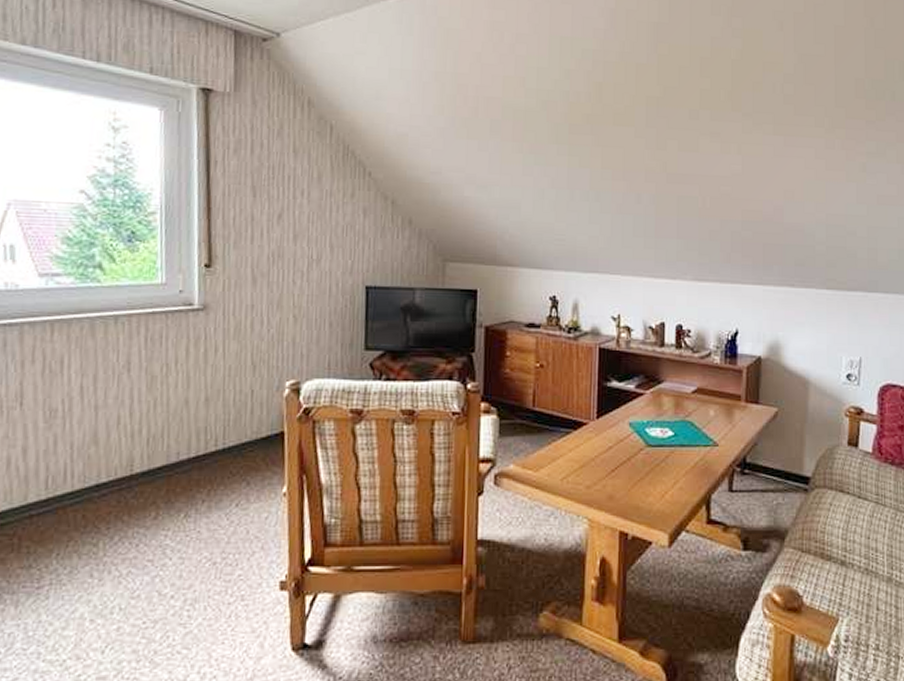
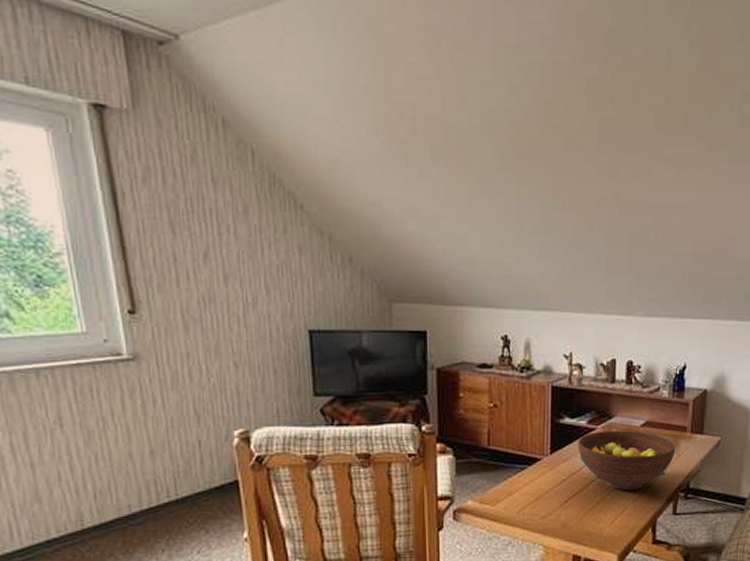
fruit bowl: none [625,396,730,462] -> present [578,430,676,491]

